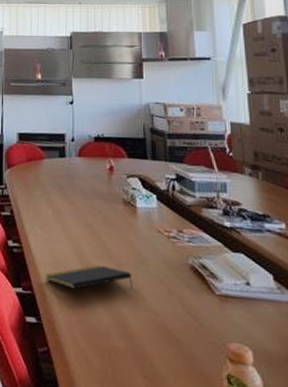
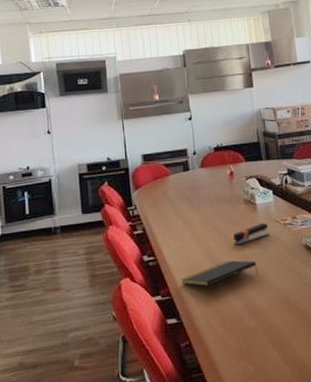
stapler: none [107,229,149,251] -> present [233,222,269,246]

